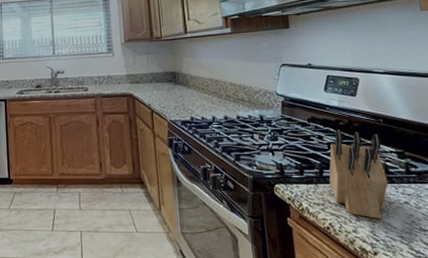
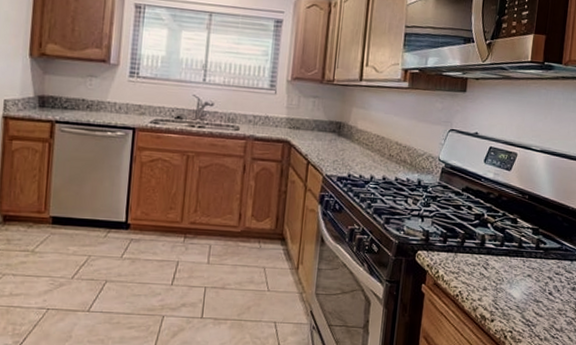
knife block: present [329,130,389,219] -> none [467,202,522,289]

